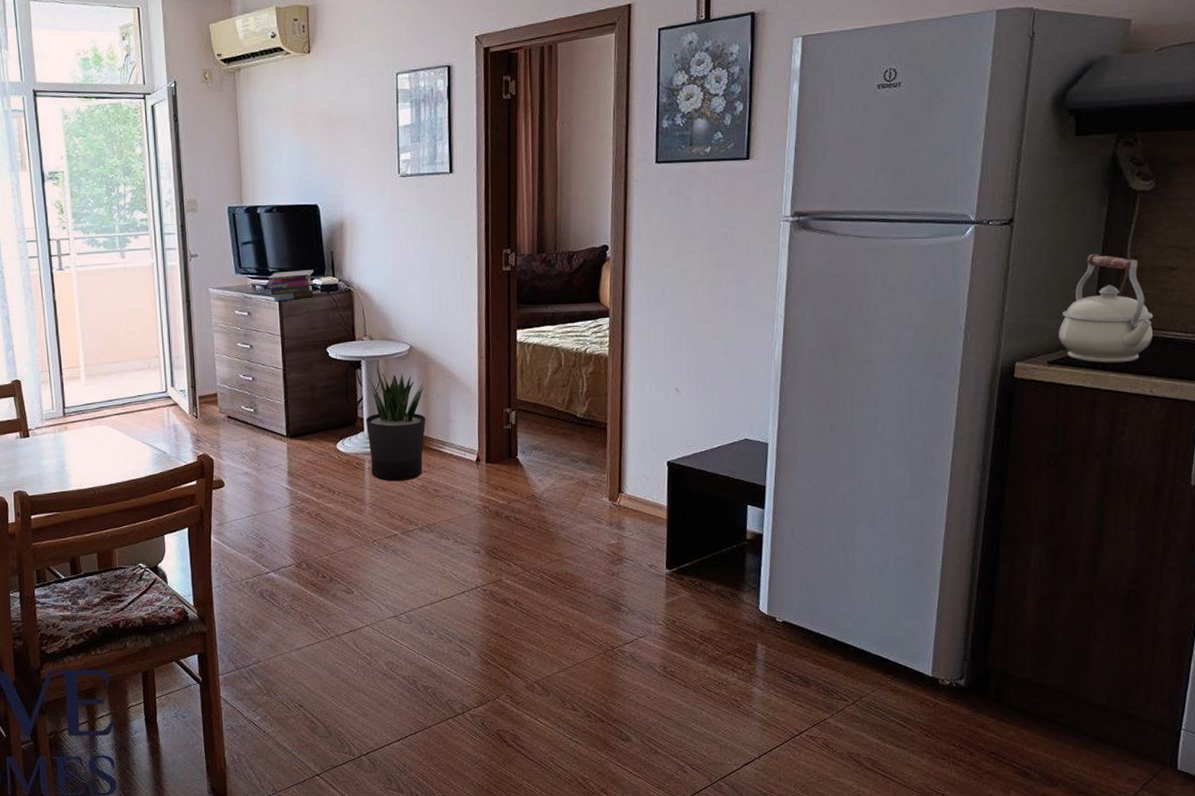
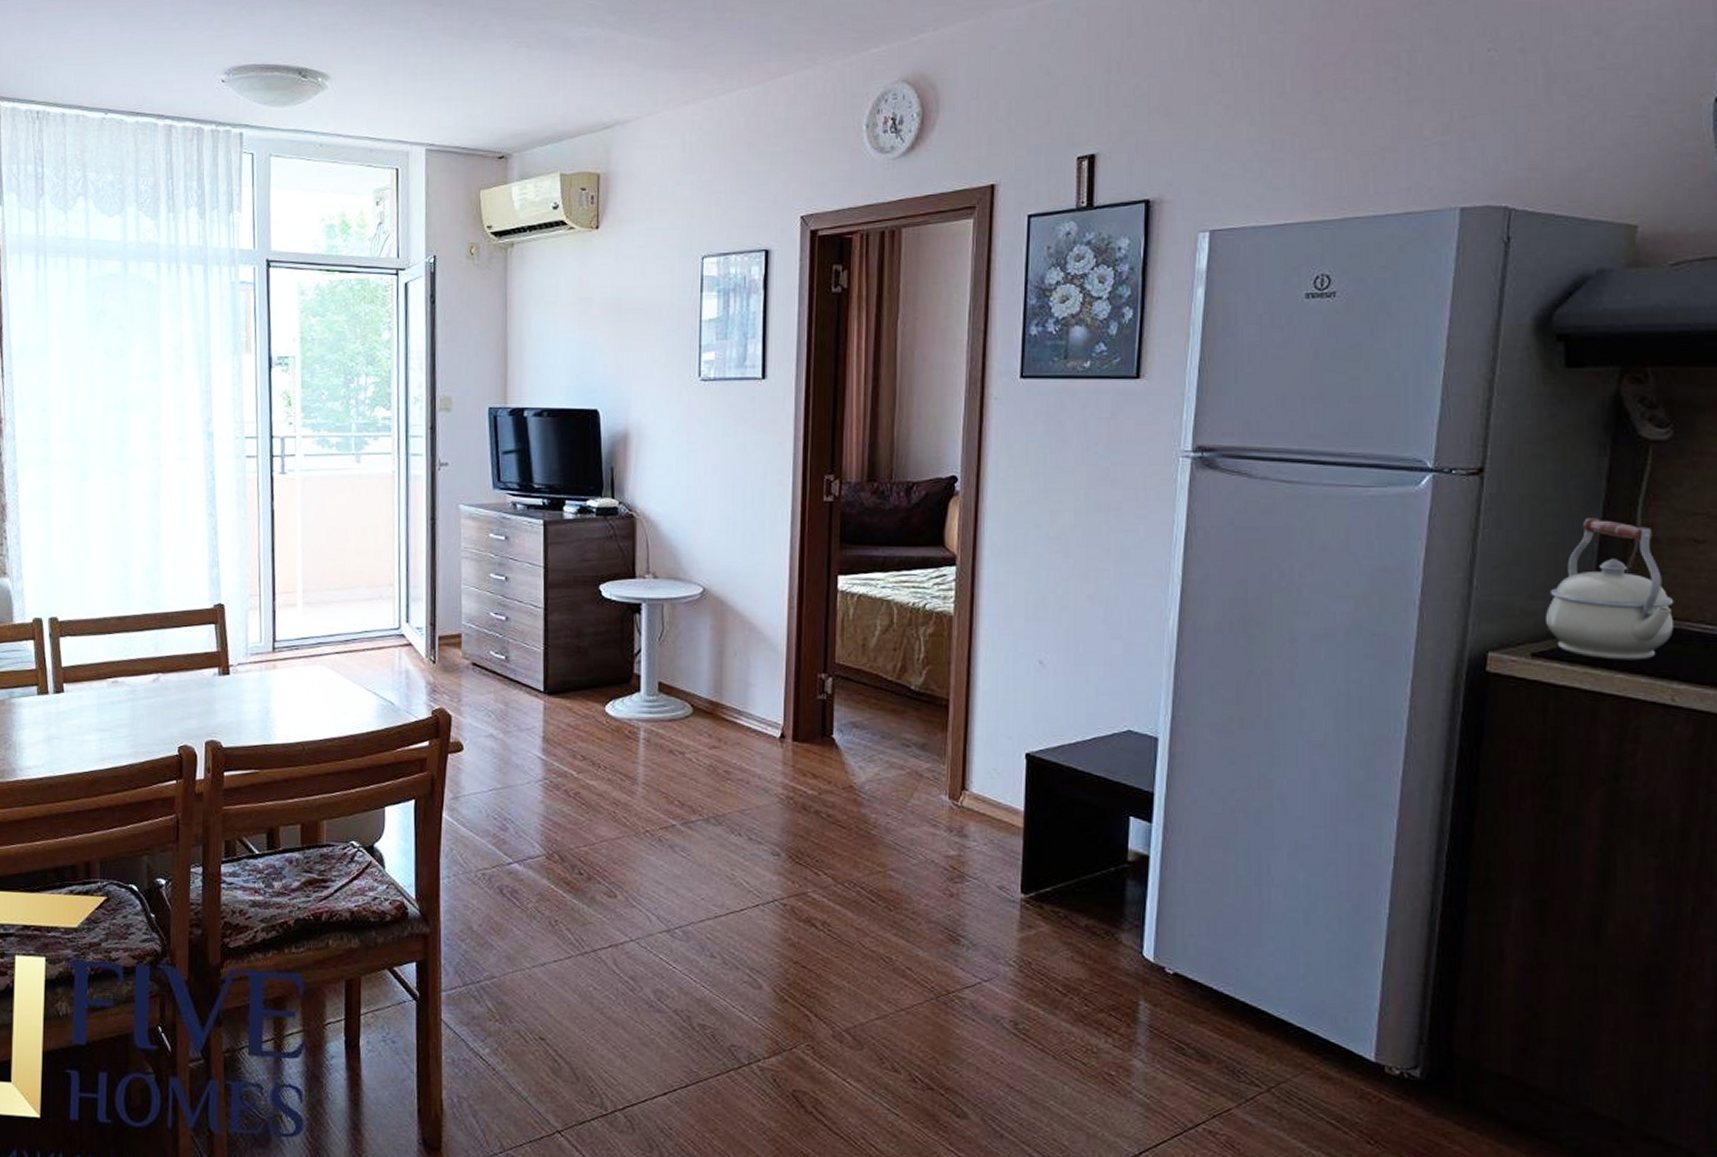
books: present [265,269,313,302] -> none [529,488,588,525]
planter: present [366,366,426,482] -> none [644,611,719,758]

